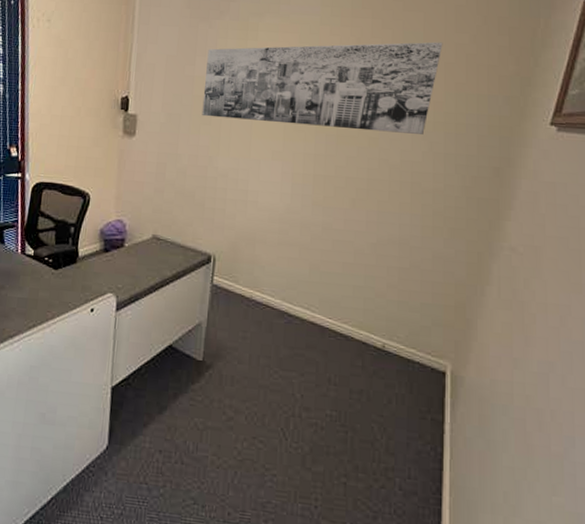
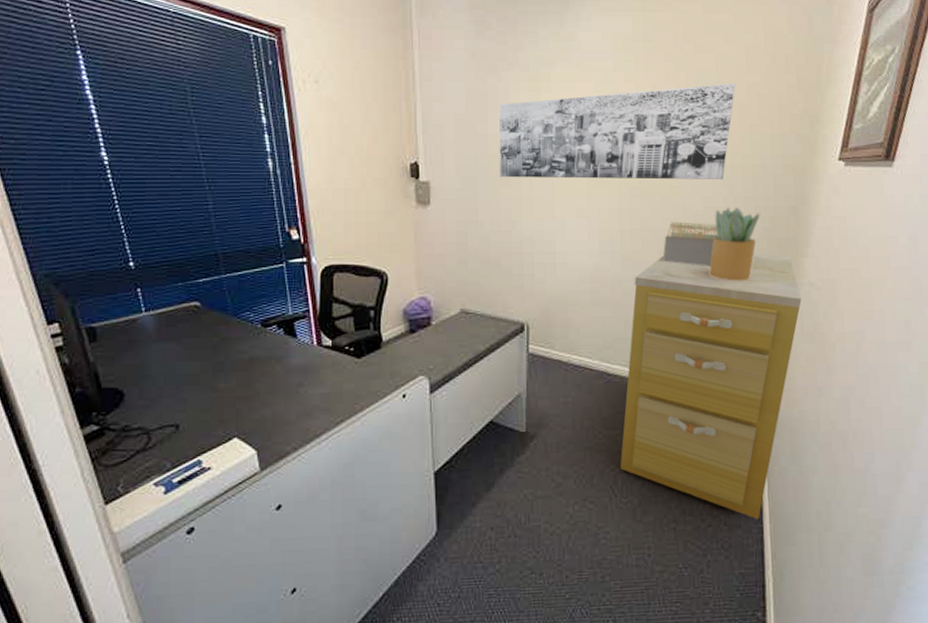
filing cabinet: none [292,205,500,491] -> present [619,253,802,521]
architectural model: none [354,171,413,220] -> present [662,221,717,267]
potted plant: none [402,163,460,239] -> present [709,208,760,282]

